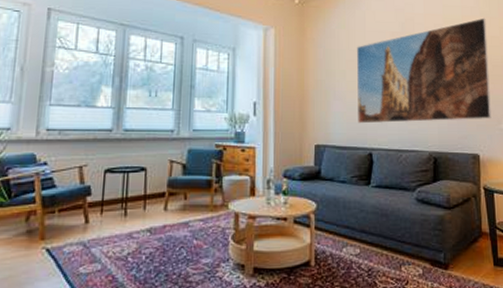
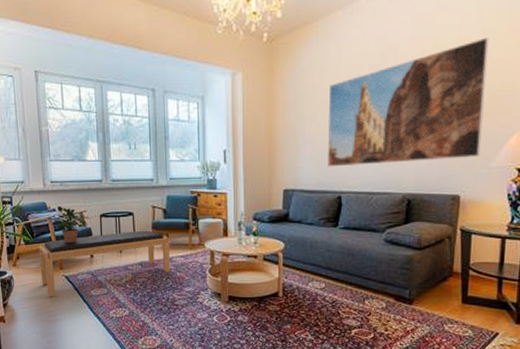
bench: none [10,188,187,277] -> present [38,230,170,296]
potted plant: none [41,159,92,204] -> present [53,206,90,242]

